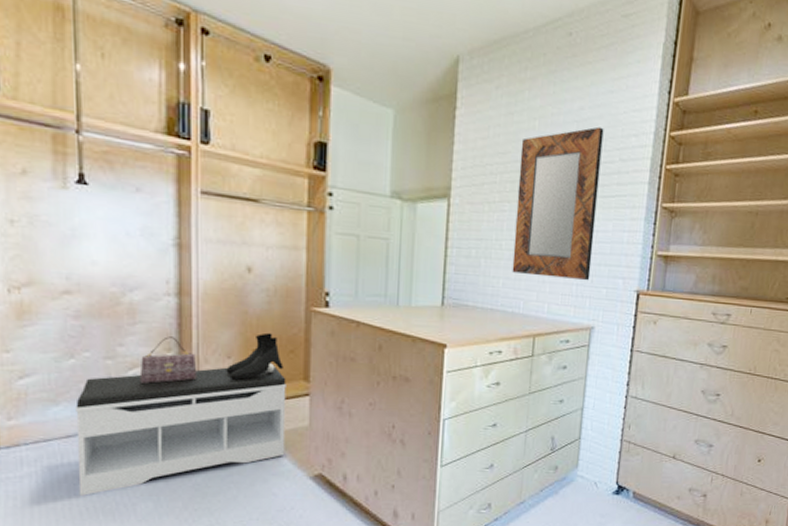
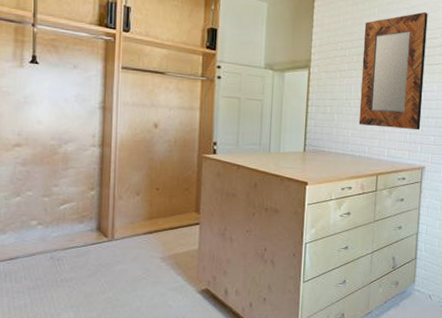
bench: present [75,366,286,496] -> none [16,201,182,307]
handbag: present [139,336,197,384] -> none [68,178,113,216]
boots: present [226,332,283,380] -> none [135,174,180,212]

